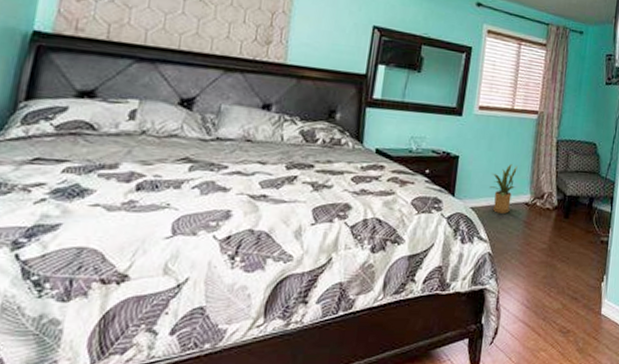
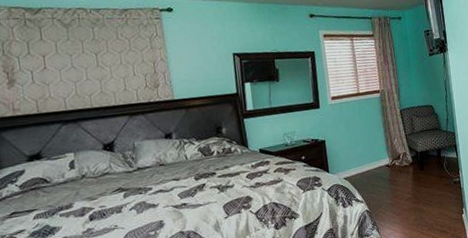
house plant: present [489,164,518,214] -> none [354,137,376,178]

